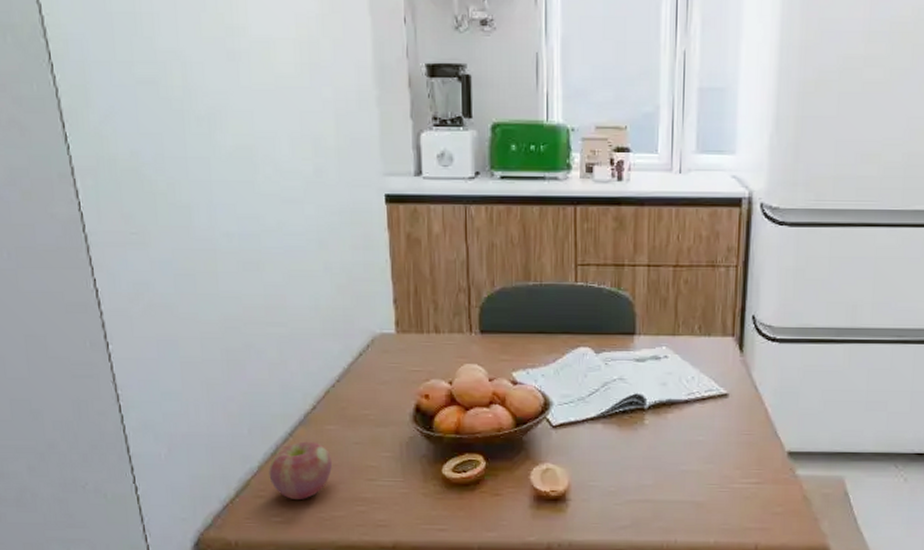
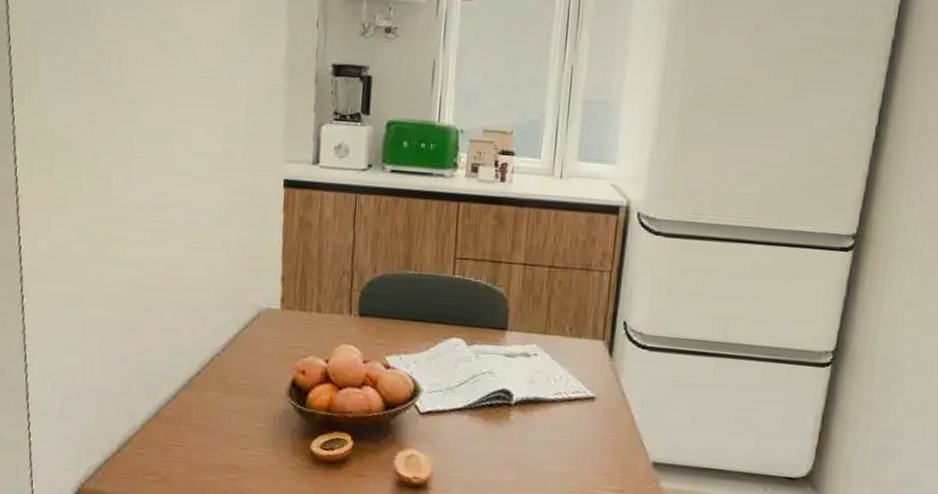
apple: present [268,441,332,499] -> none [150,405,209,461]

